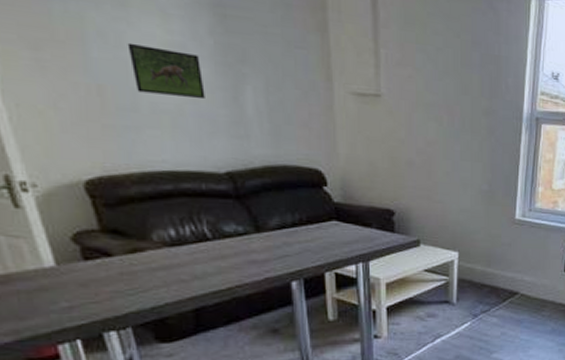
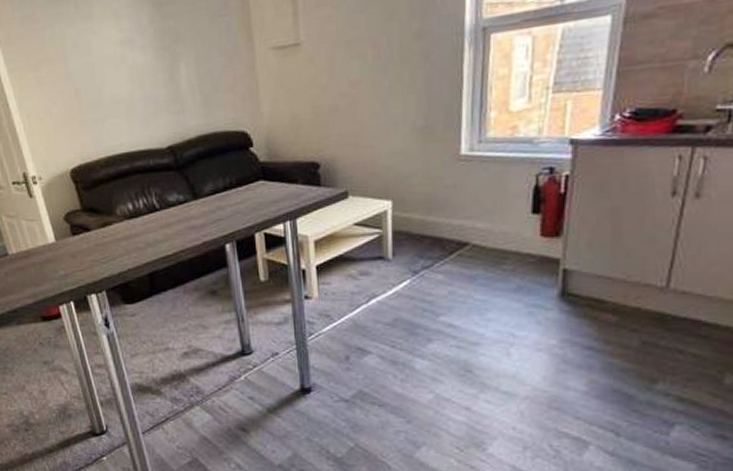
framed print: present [127,42,205,100] -> none [93,45,149,89]

